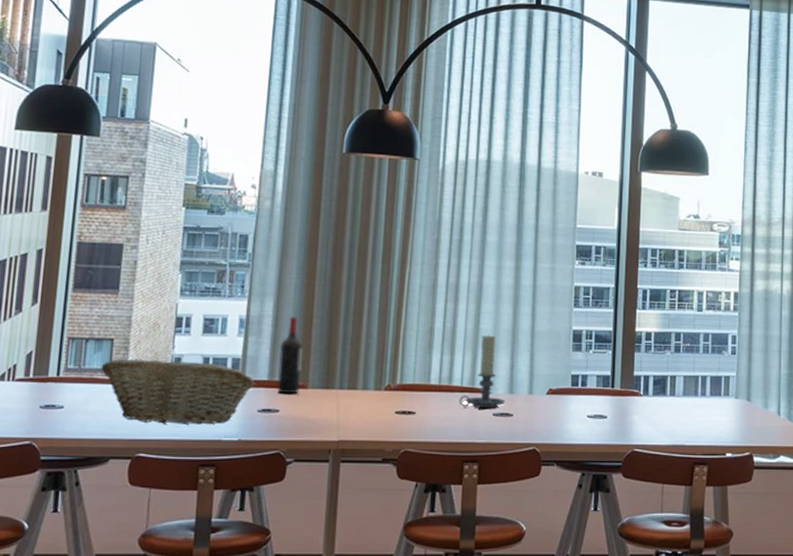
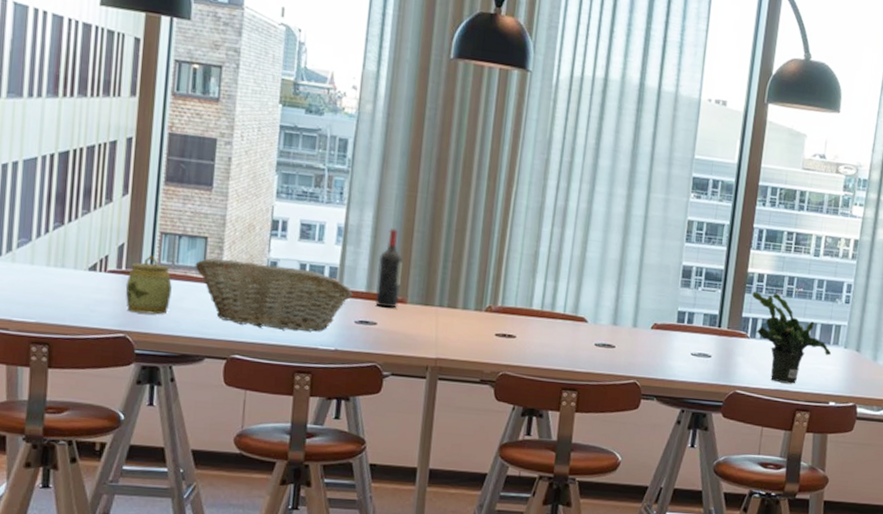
jar: none [32,360,78,419] -> present [125,255,172,315]
candle holder: present [459,335,505,408] -> none [560,263,608,339]
potted plant: none [642,349,724,438] -> present [752,291,832,384]

